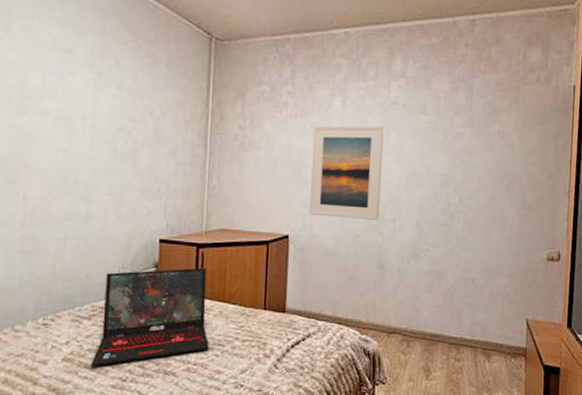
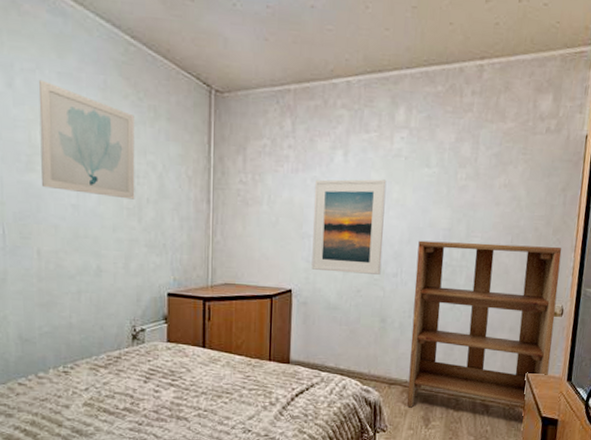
wall art: none [33,24,133,144] -> present [38,79,135,200]
laptop: present [91,267,210,367] -> none [109,320,218,412]
bookshelf: none [406,186,556,358] -> present [406,240,562,408]

